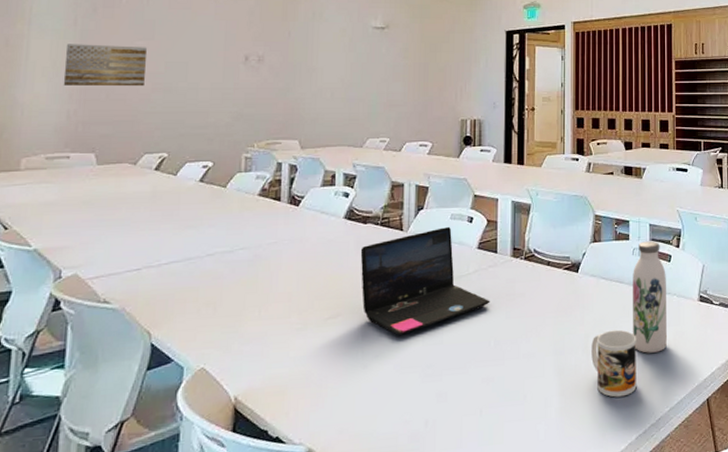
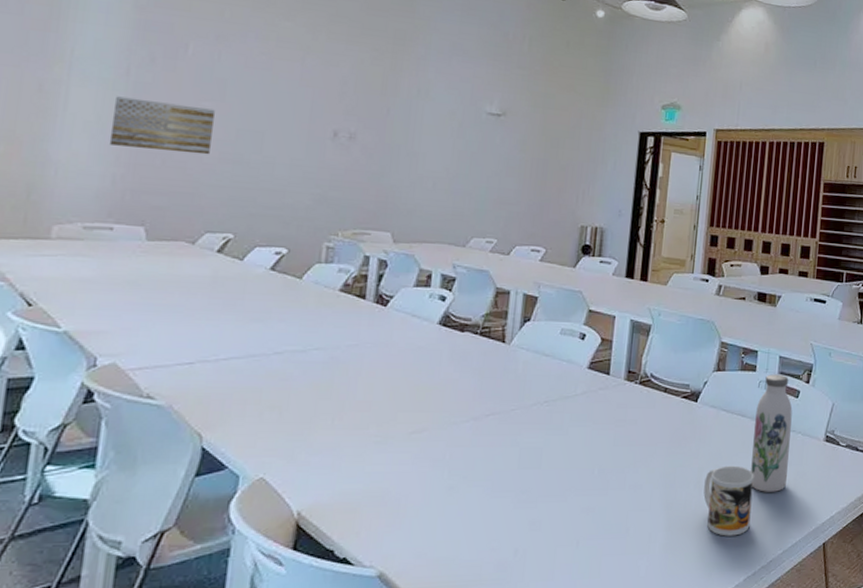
laptop: present [360,227,490,335] -> none [453,343,598,456]

